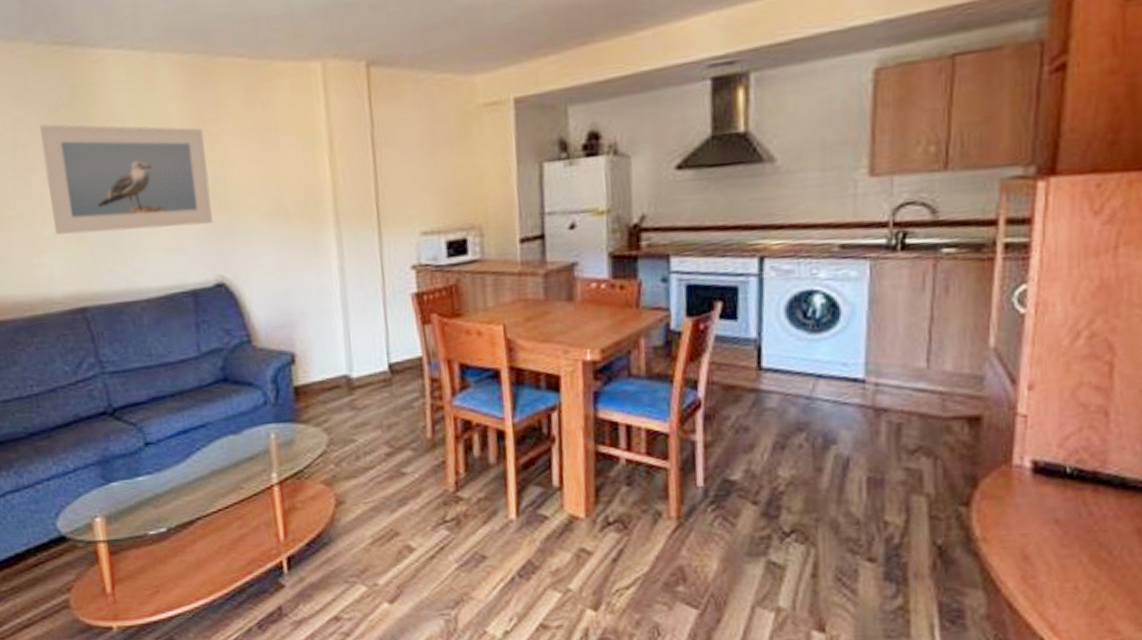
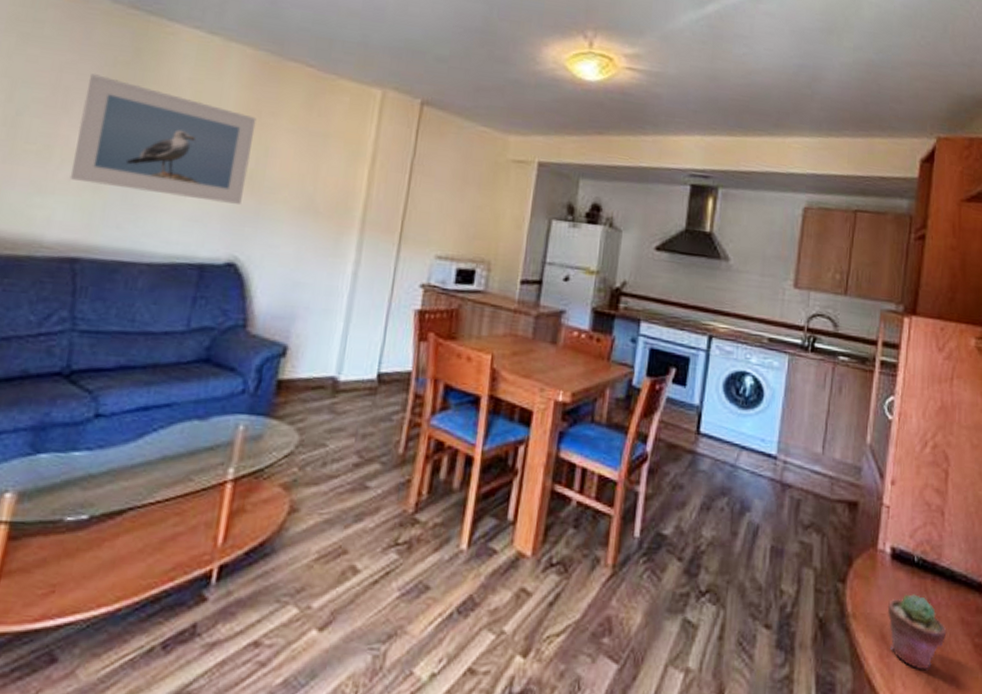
potted succulent: none [1029,509,1117,589] -> present [887,594,947,671]

